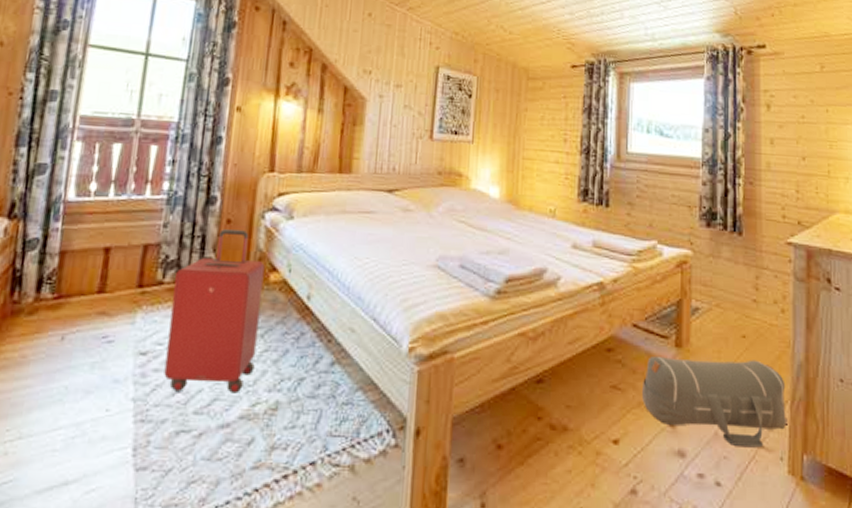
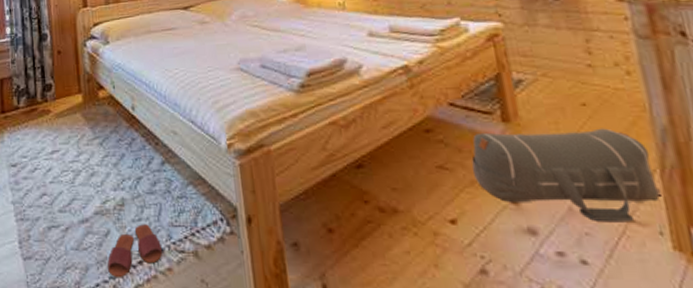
suitcase: present [164,229,265,394] -> none [27,58,100,194]
slippers: none [244,432,314,495] -> present [107,224,162,278]

